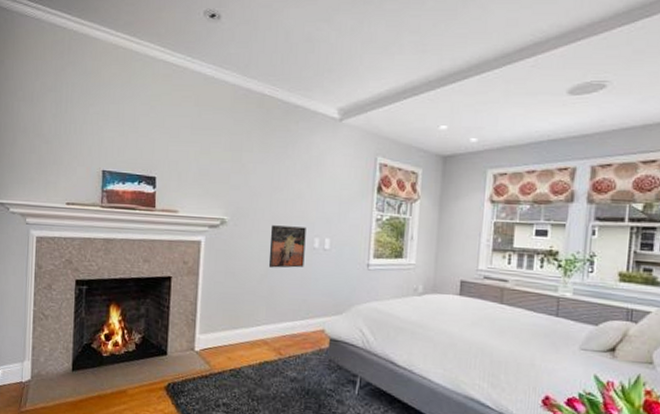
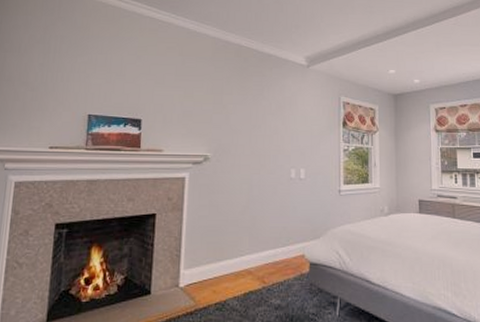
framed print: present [268,225,306,268] -> none [250,159,283,199]

